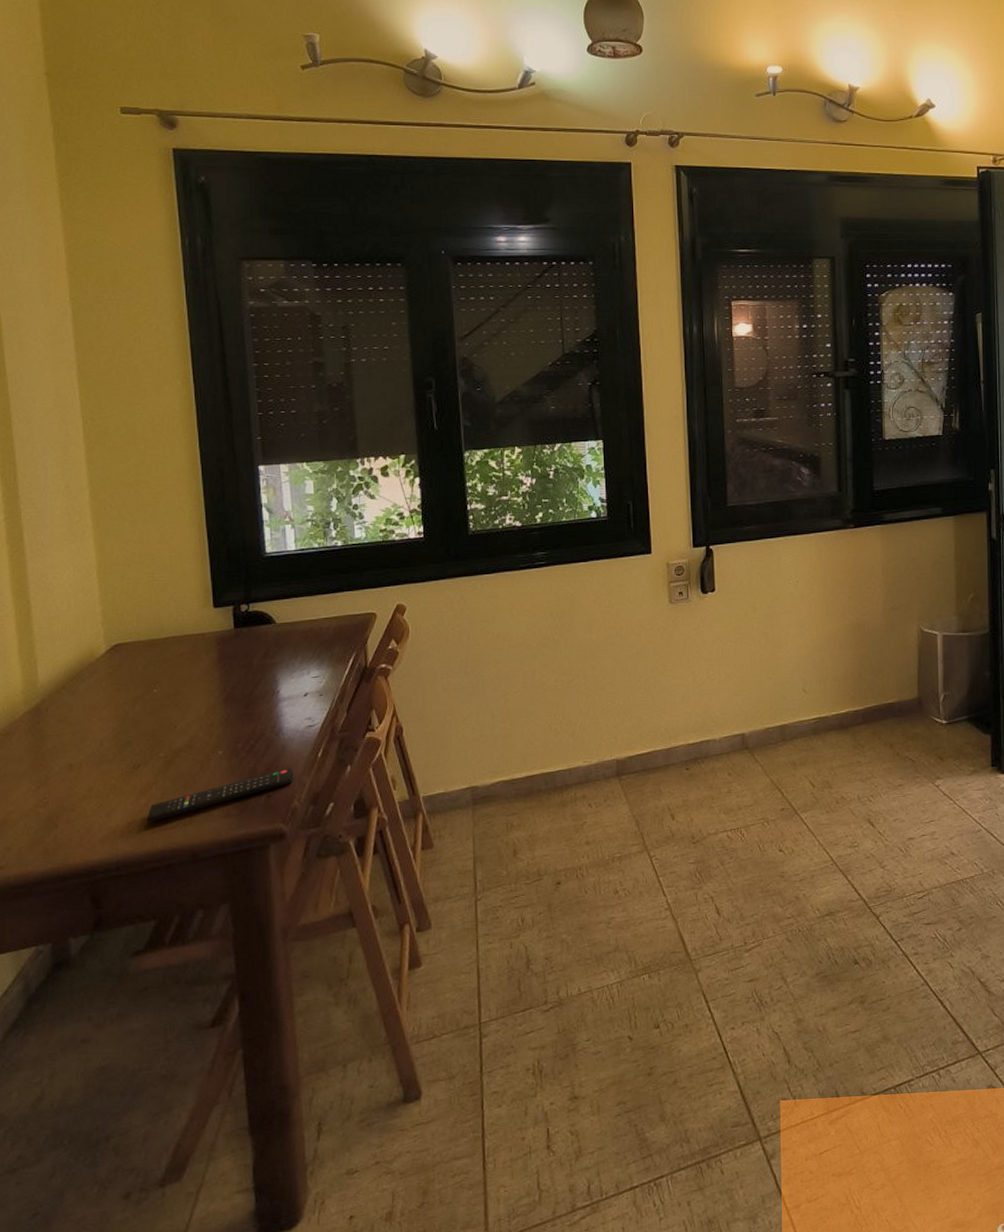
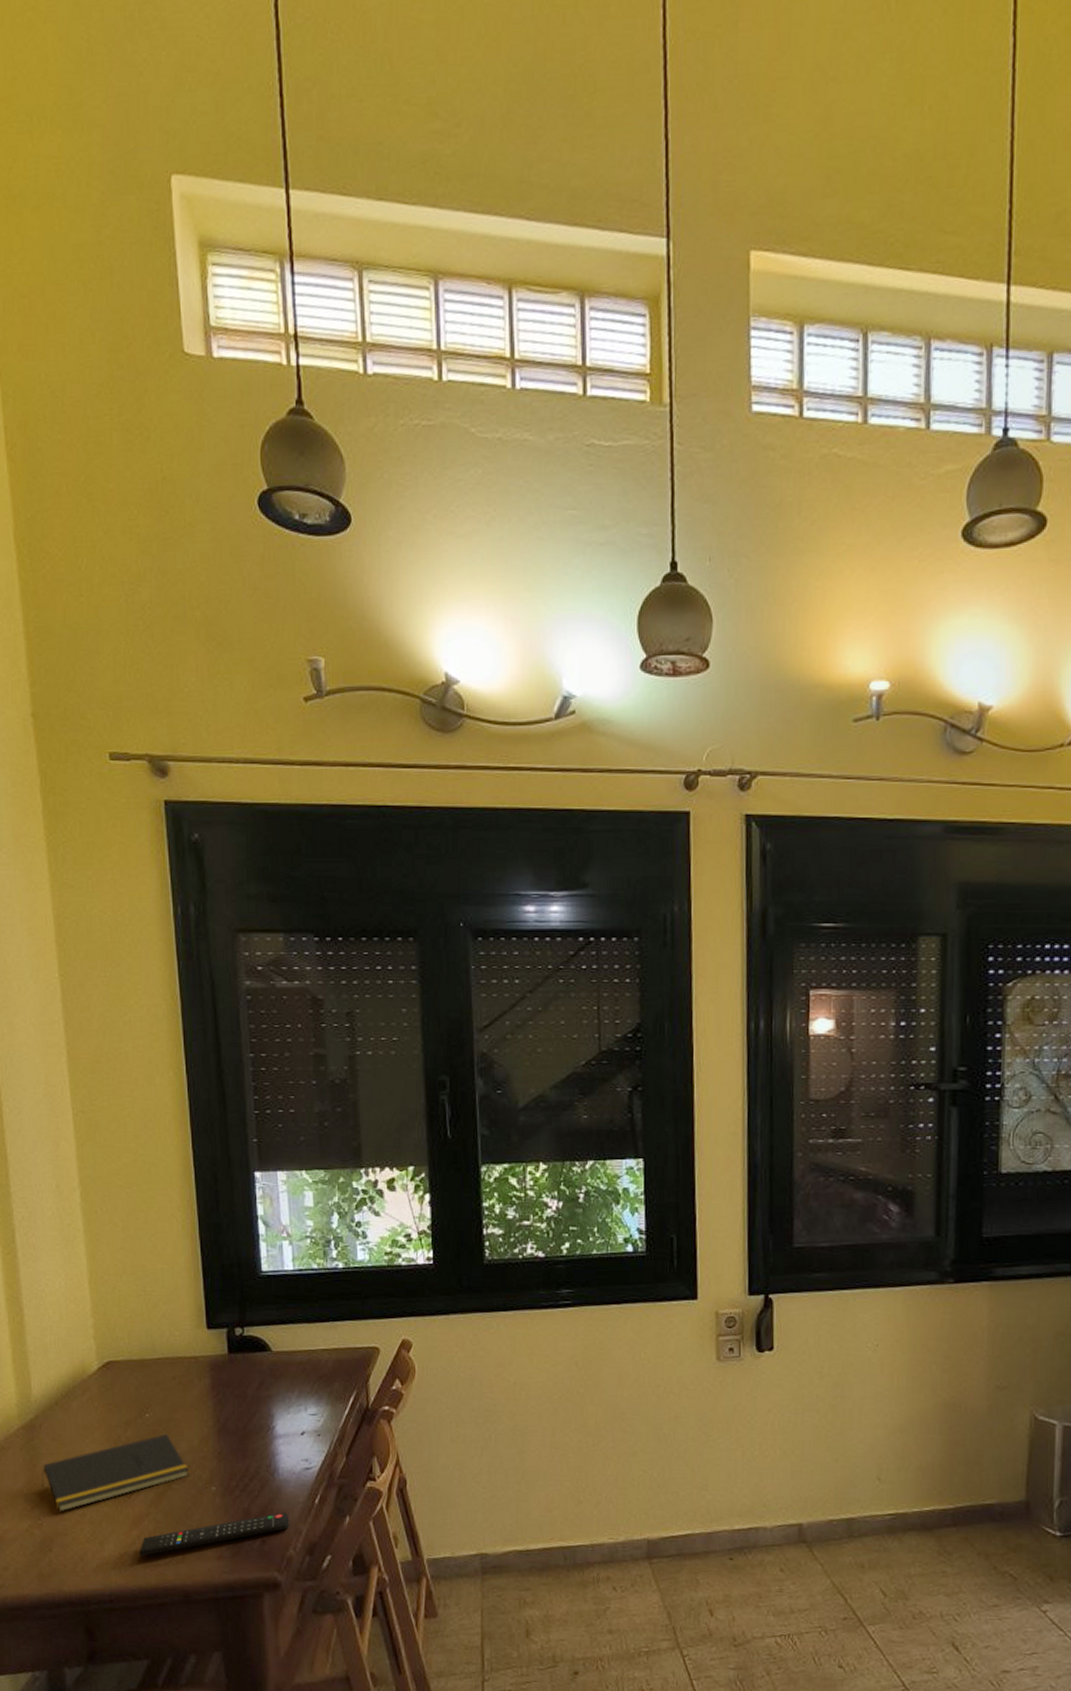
notepad: none [47,706,196,789] -> present [41,1433,189,1512]

